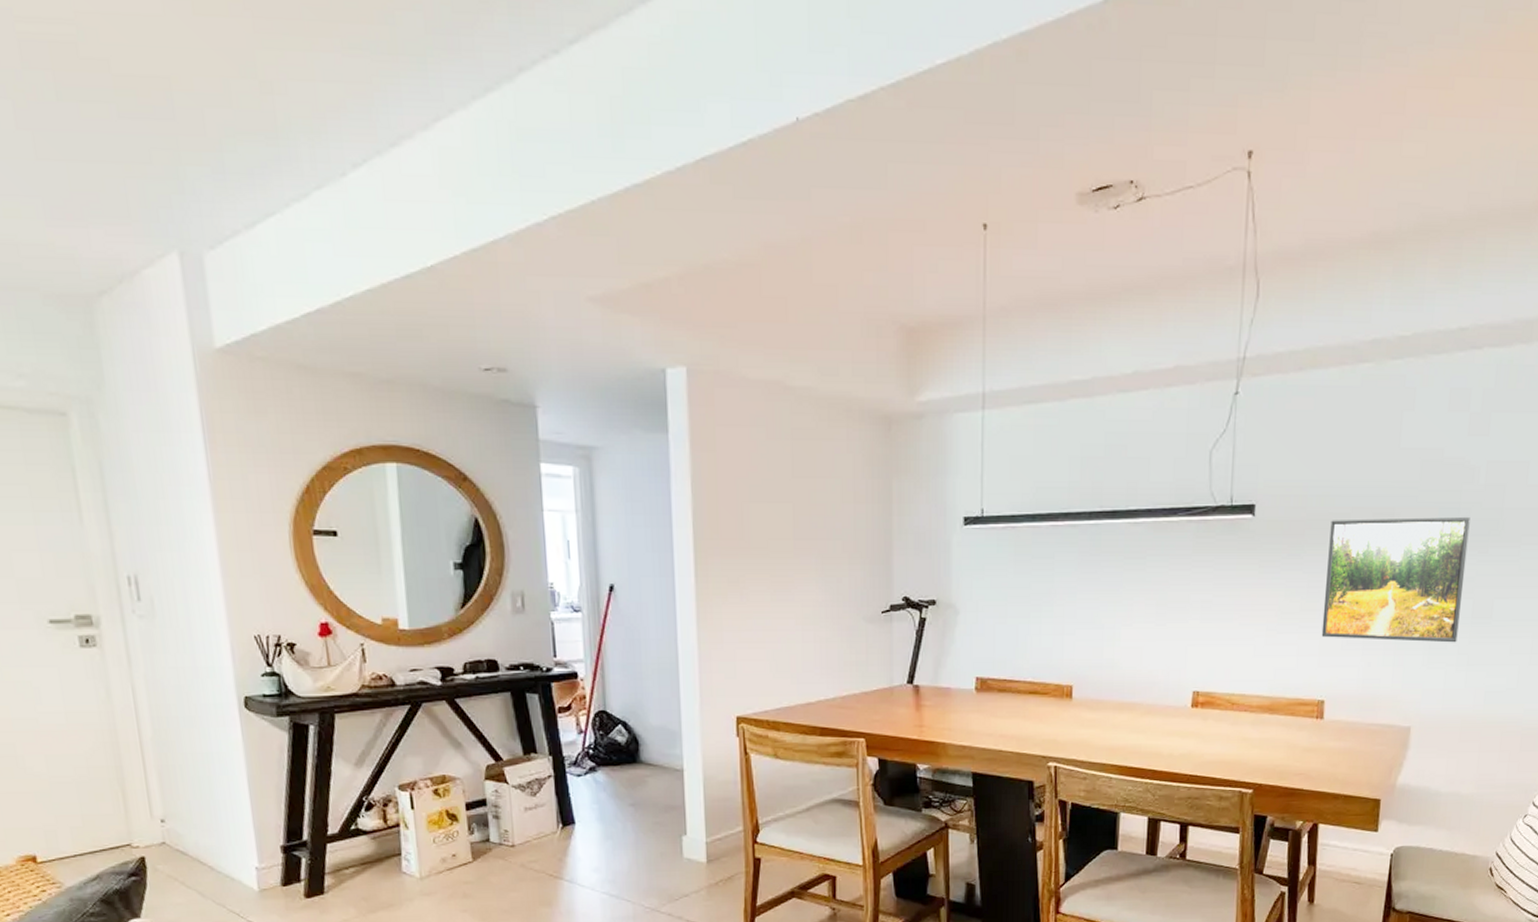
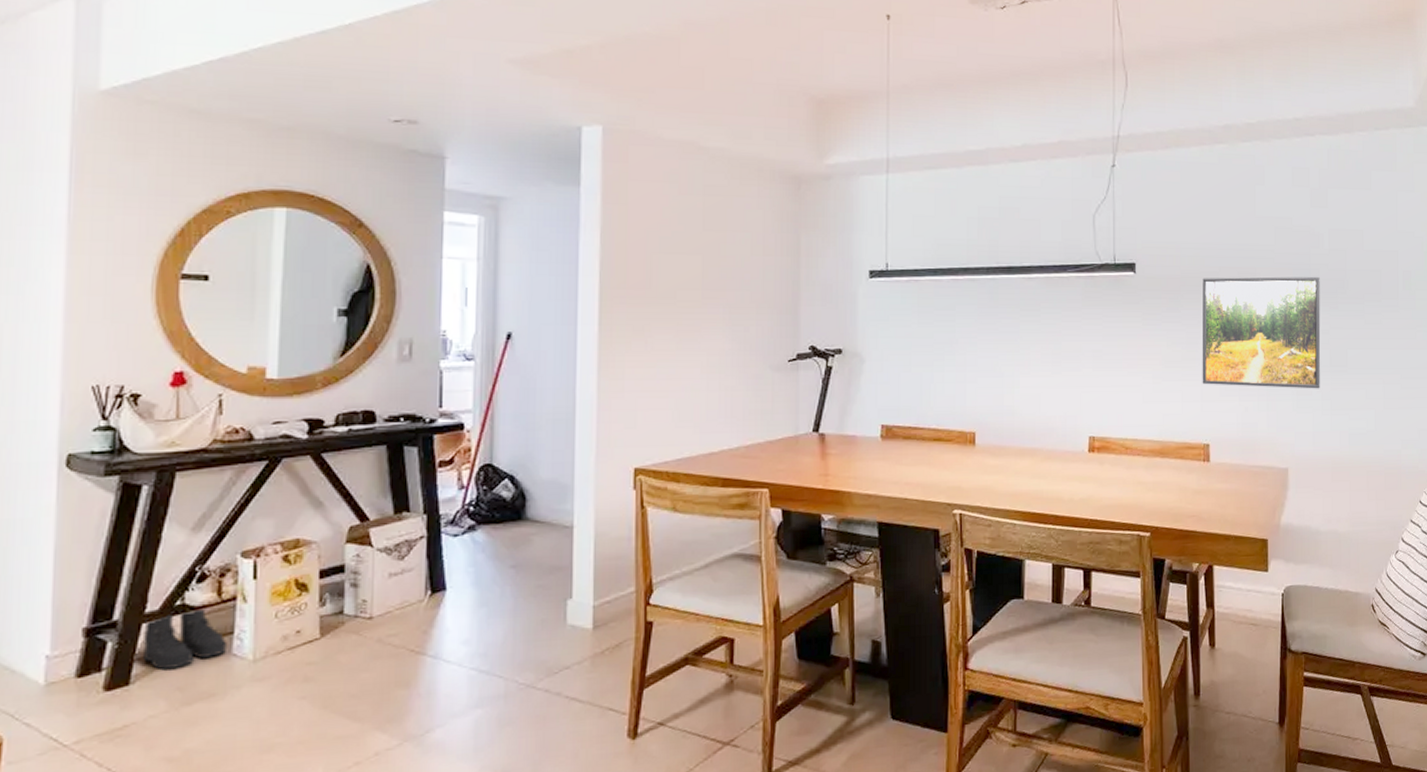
boots: none [328,833,397,883] -> present [142,608,226,671]

